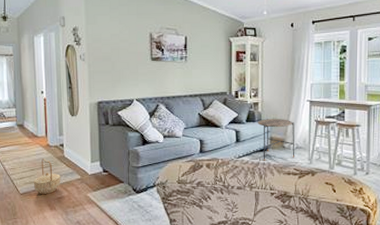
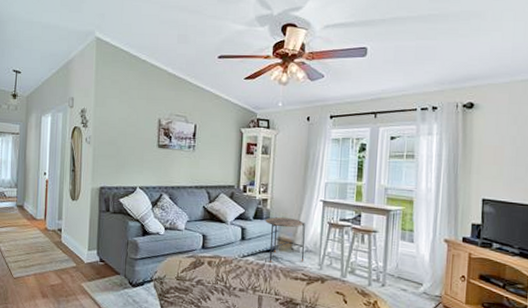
basket: present [33,158,61,195] -> none [27,242,56,281]

